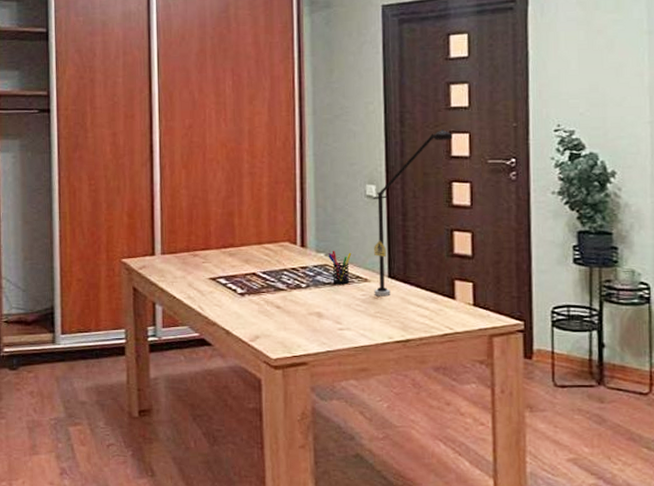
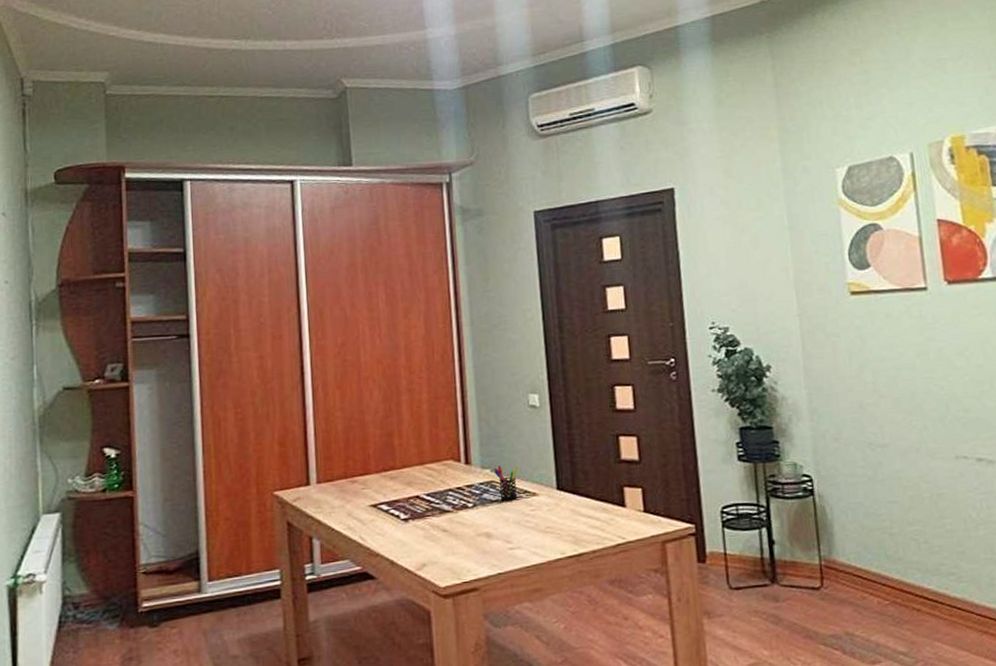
desk lamp: present [373,129,453,296] -> none [536,333,612,511]

